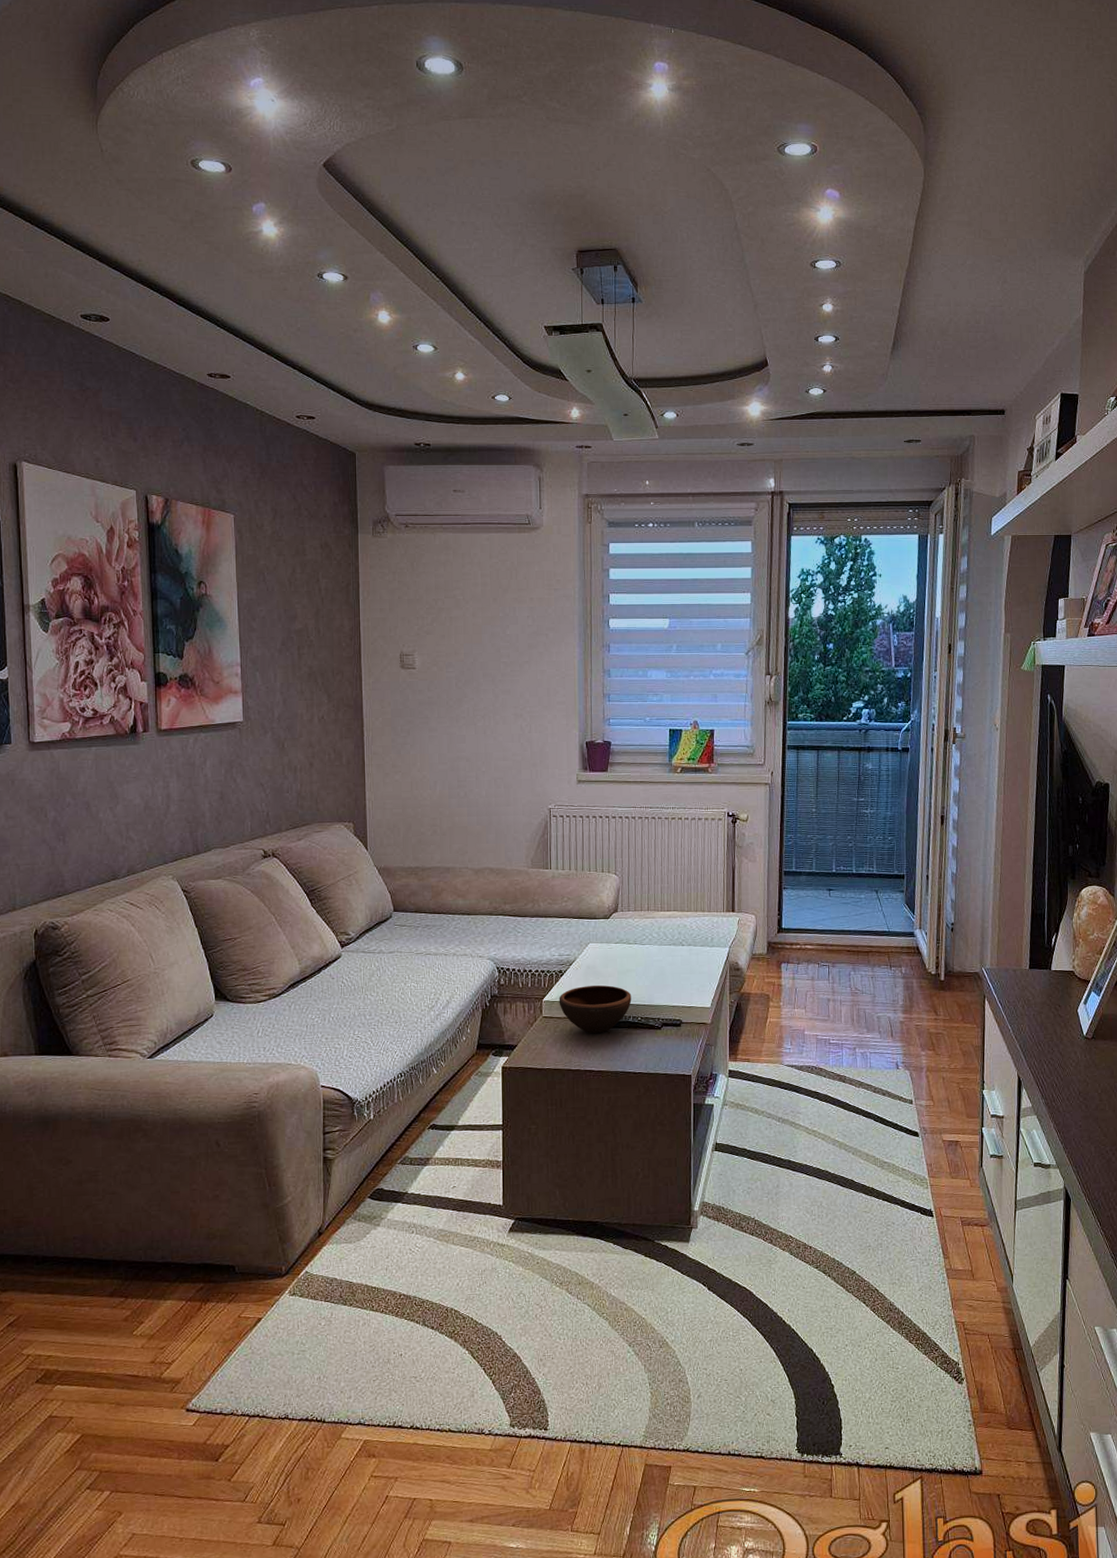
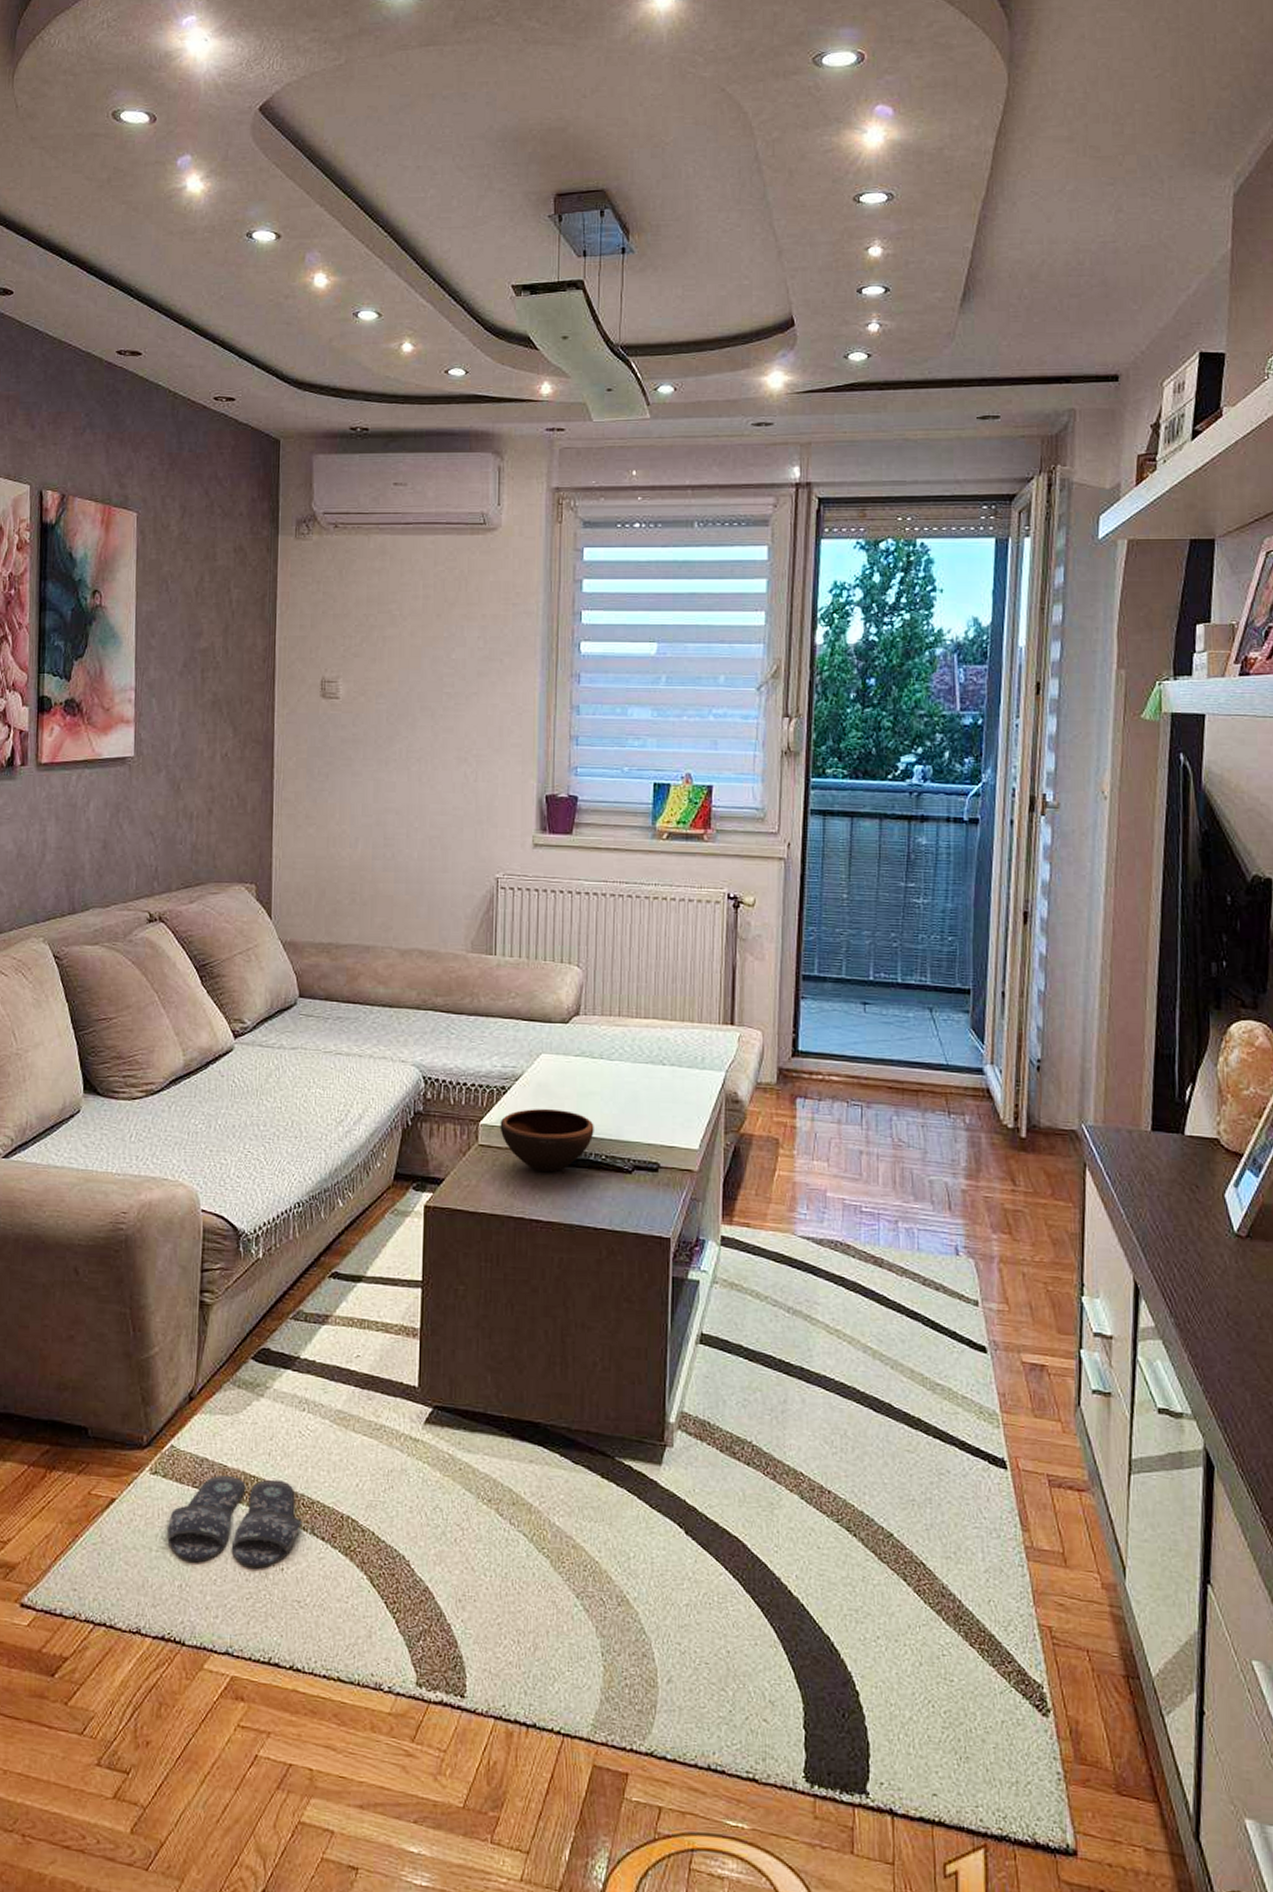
slippers: none [306,1287,415,1359] -> present [167,1474,302,1569]

